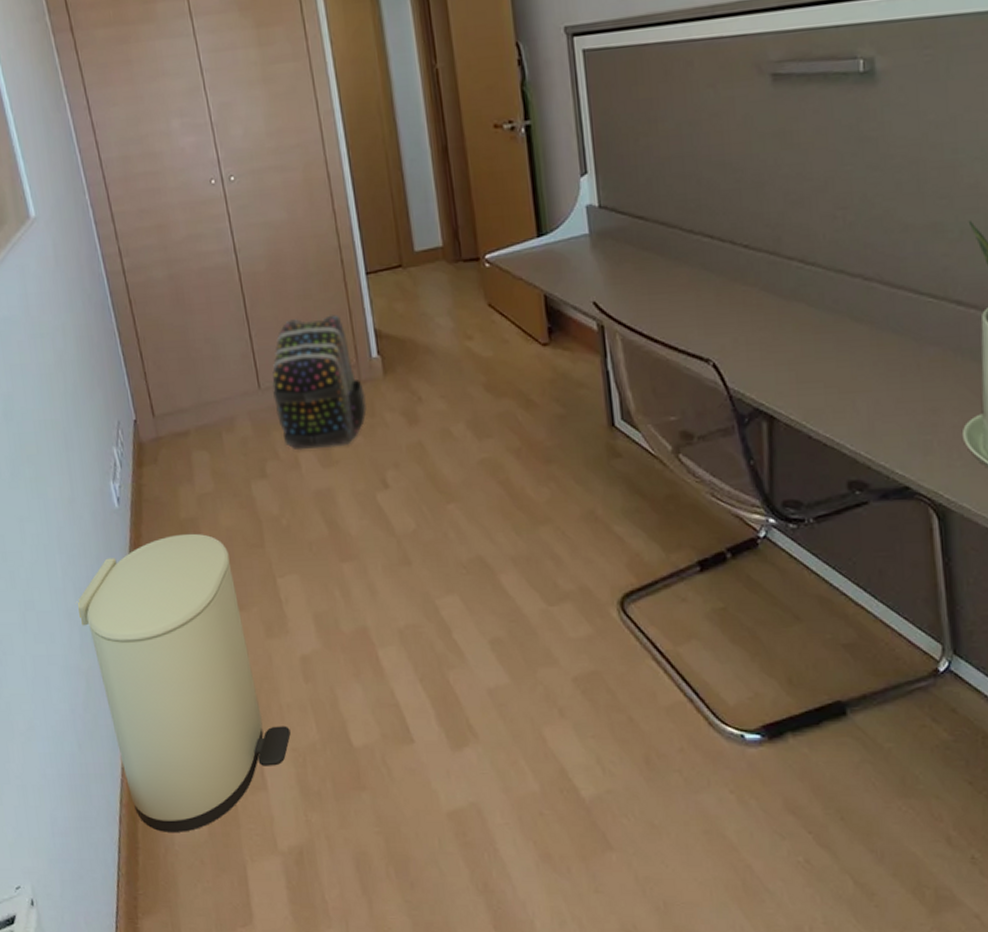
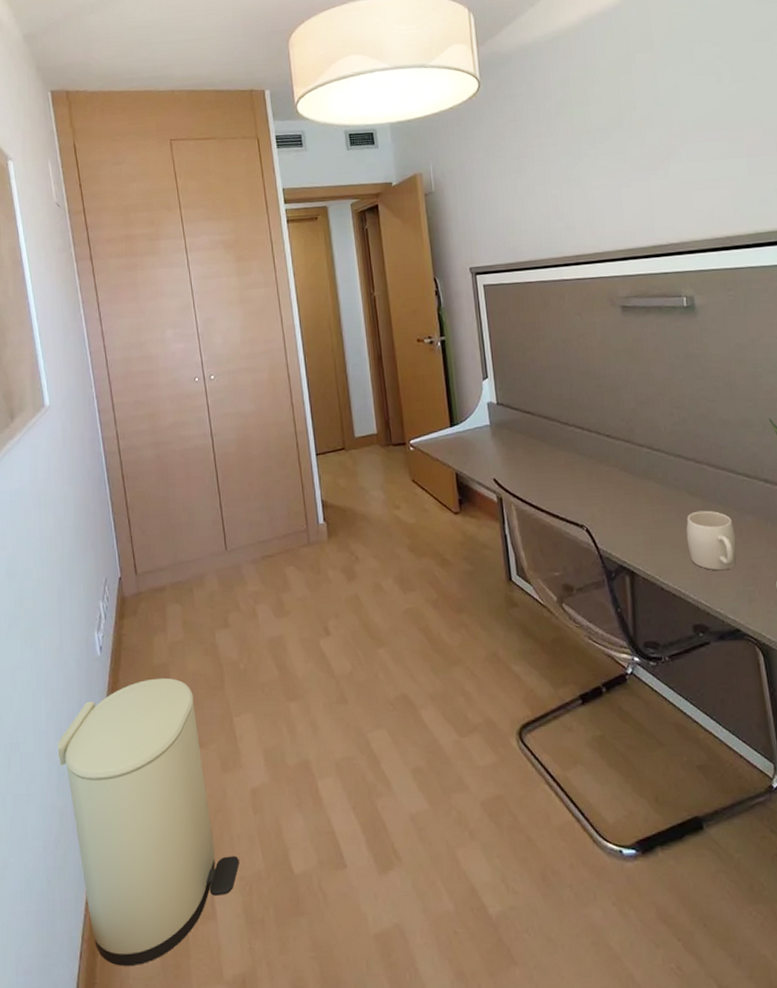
backpack: present [272,315,367,451] -> none [237,488,314,603]
mug: none [845,340,913,416] -> present [685,510,737,571]

